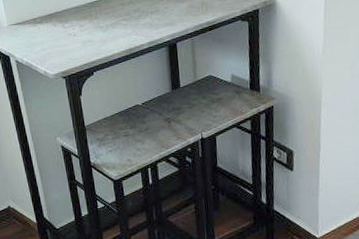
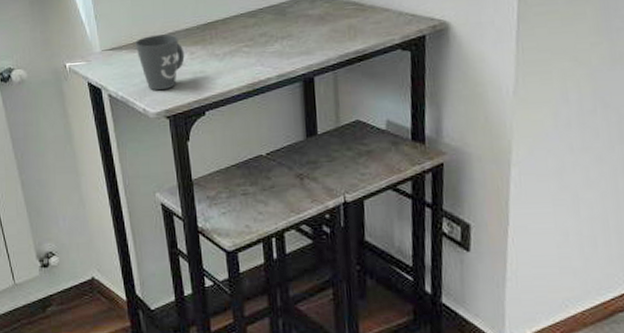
mug: none [35,11,76,57] -> present [134,34,185,91]

